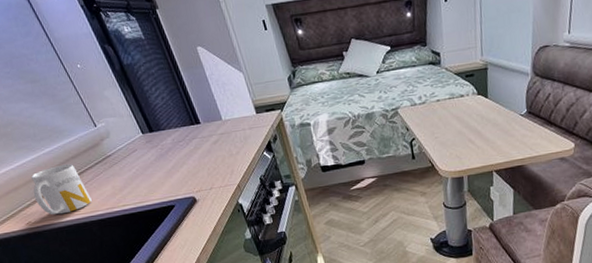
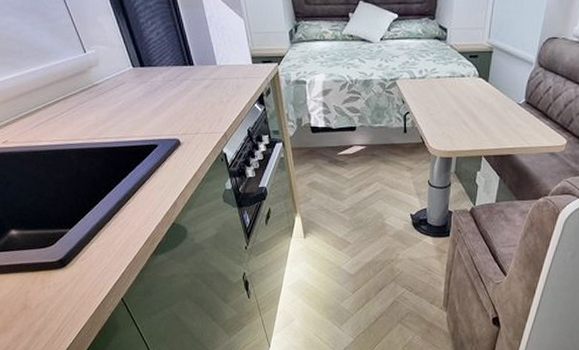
mug: present [31,164,92,215] -> none [13,87,73,138]

